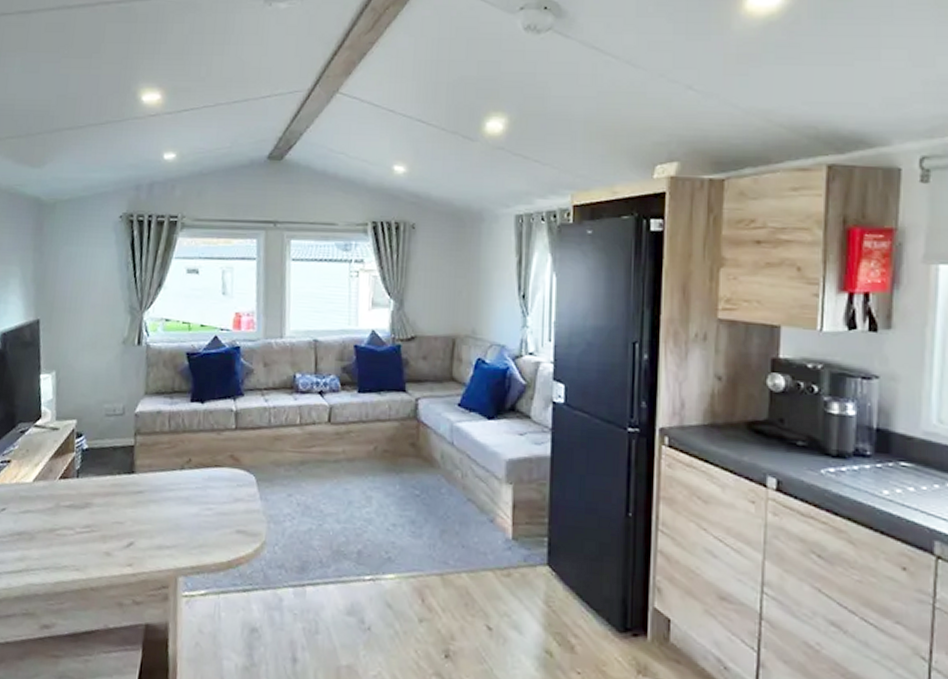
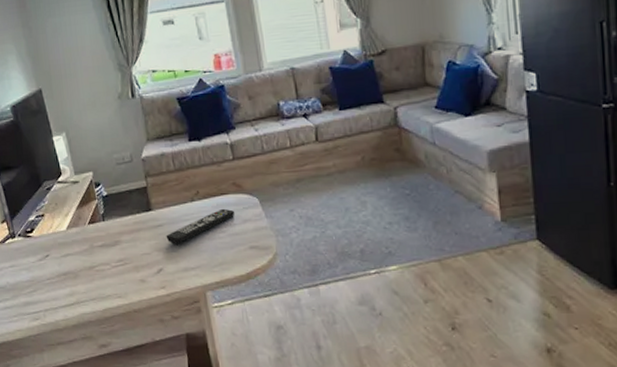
remote control: none [144,482,227,517] -> present [166,208,235,245]

